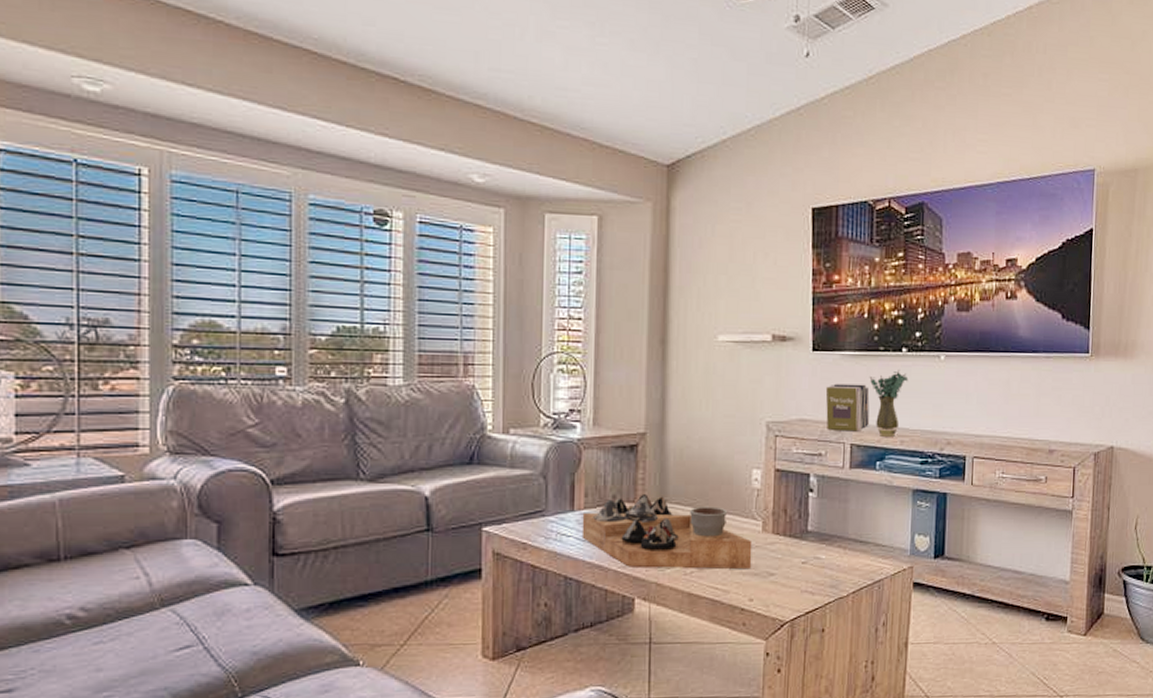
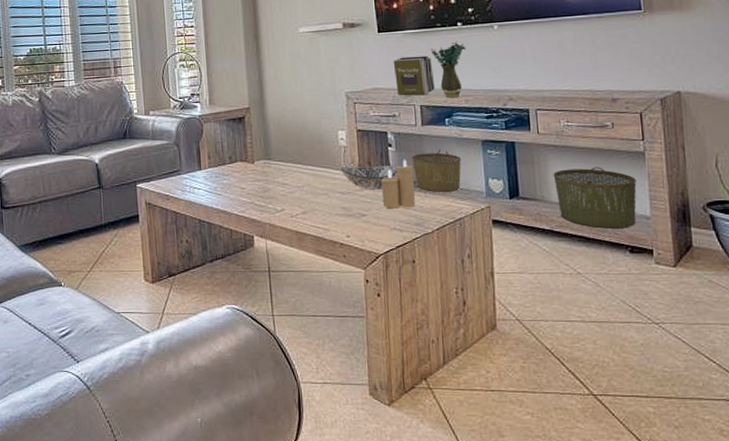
decorative tray: present [581,494,753,570] -> none [207,155,346,212]
decorative bowl: none [749,514,816,544] -> present [339,166,397,190]
candle: none [795,508,835,567] -> present [380,159,415,209]
basket: none [834,497,889,549] -> present [411,149,462,192]
basket: none [981,525,1061,594] -> present [553,167,637,229]

